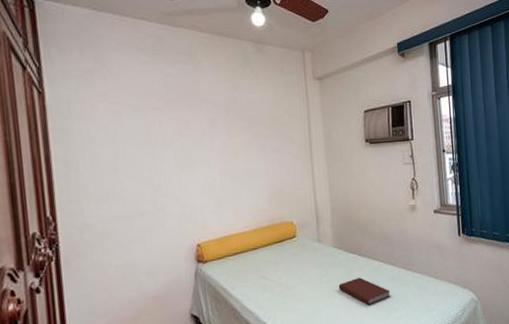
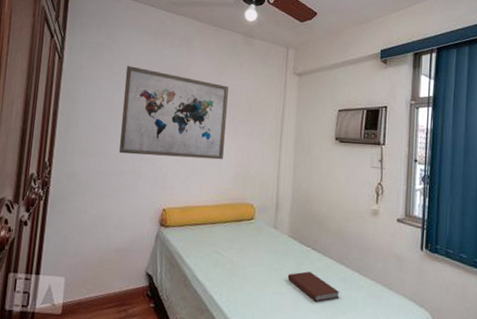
wall art: none [125,92,253,193] -> present [119,66,228,160]

